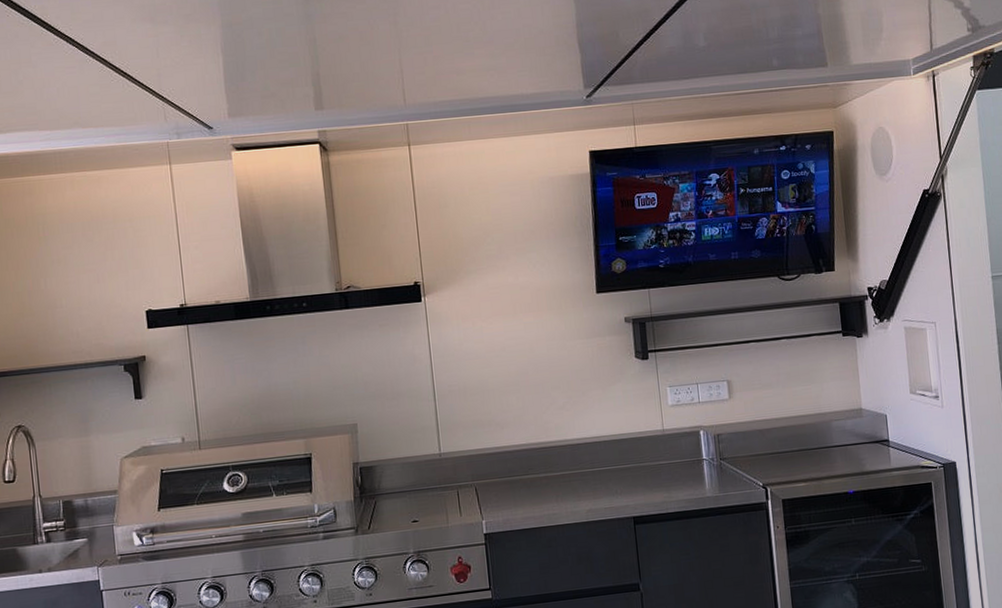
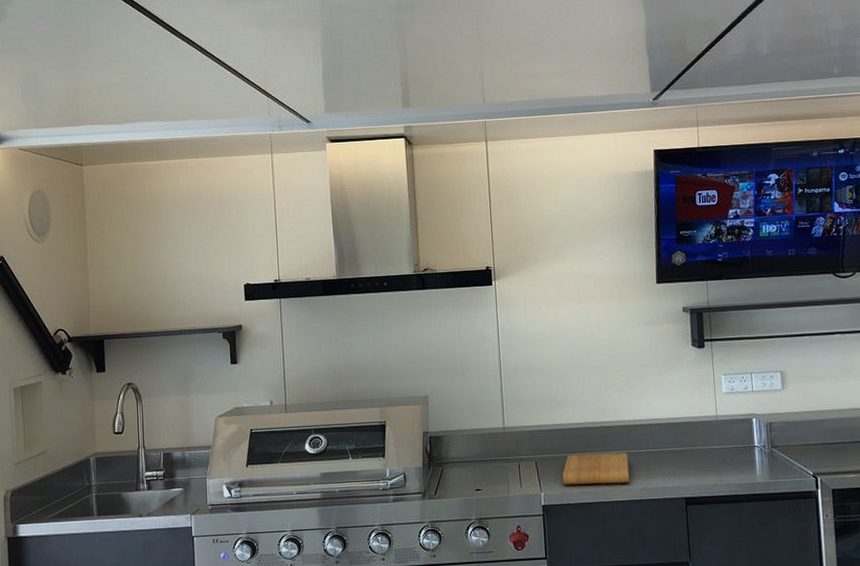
cutting board: none [504,473,576,511] -> present [563,452,630,485]

